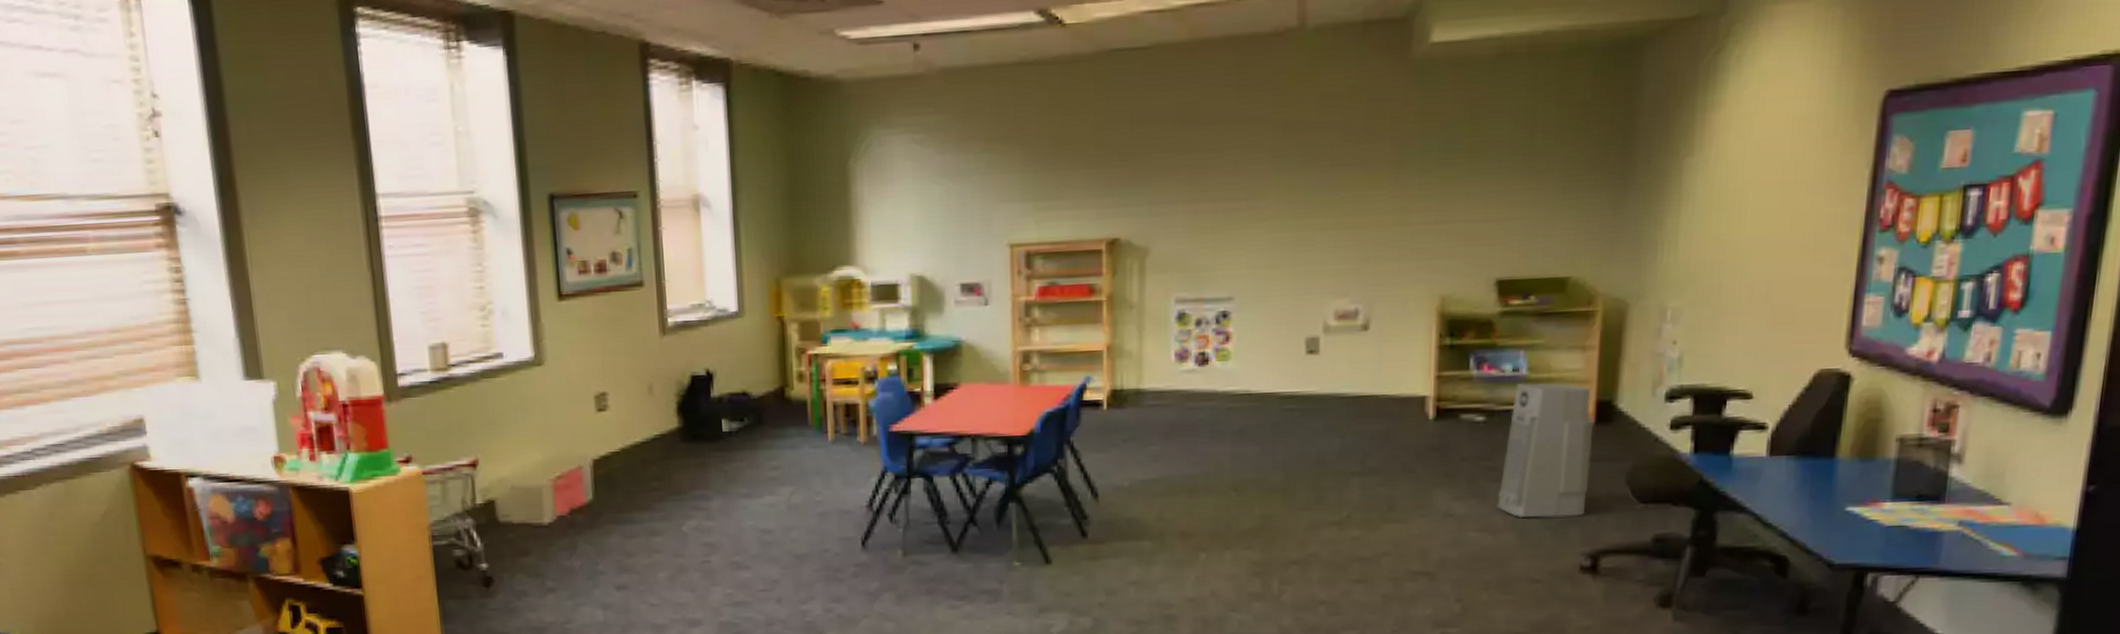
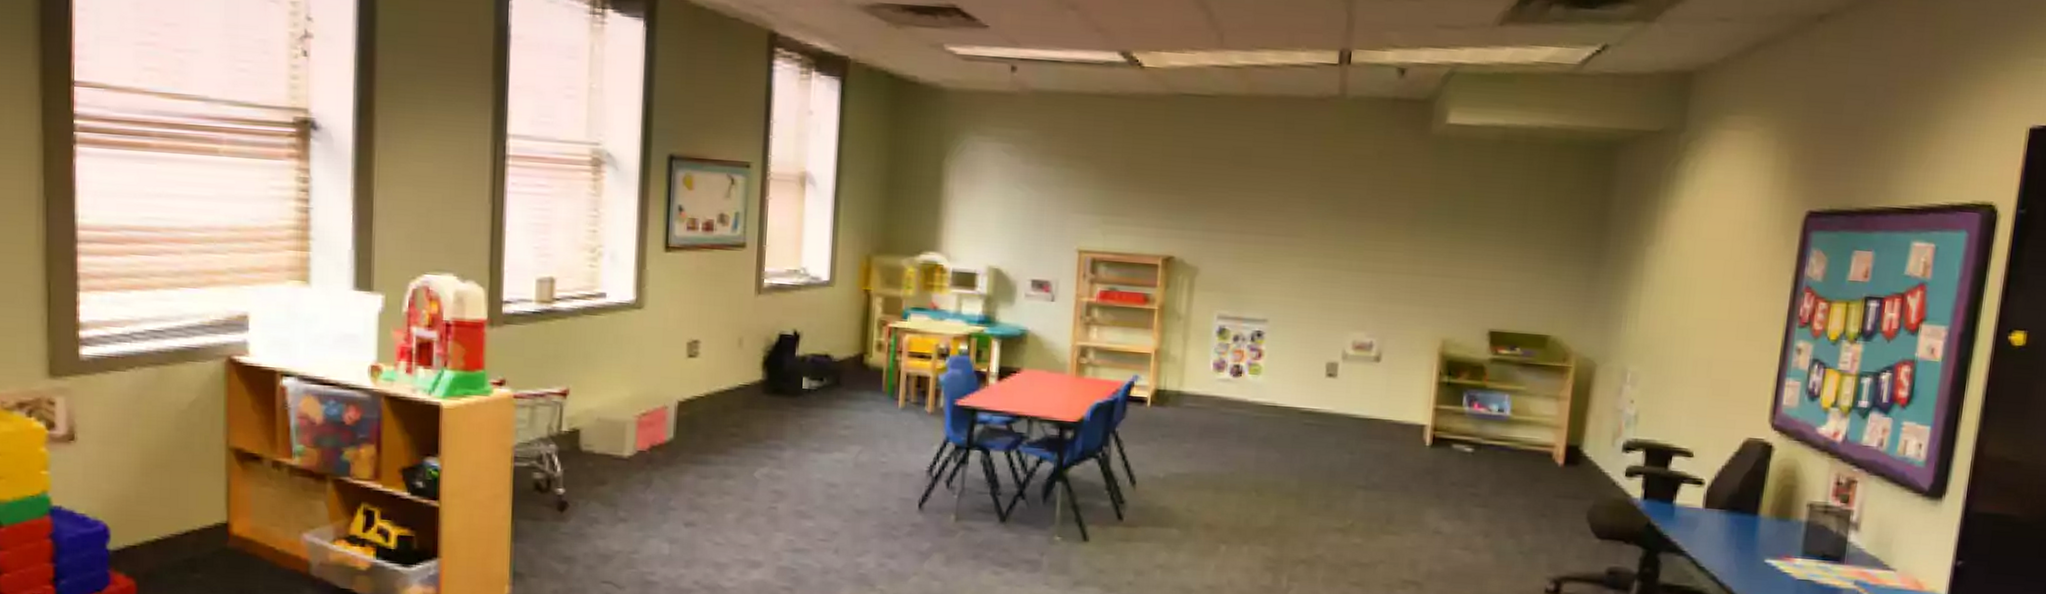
air purifier: present [1497,382,1594,519] -> none [1478,421,1564,545]

